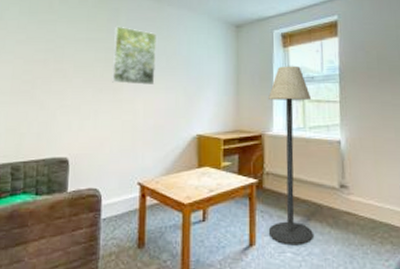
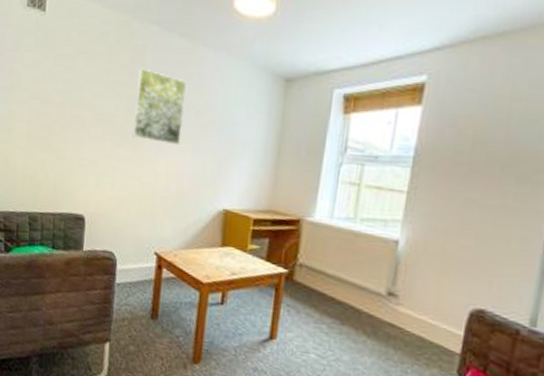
floor lamp: present [267,65,313,246] -> none [292,137,371,349]

